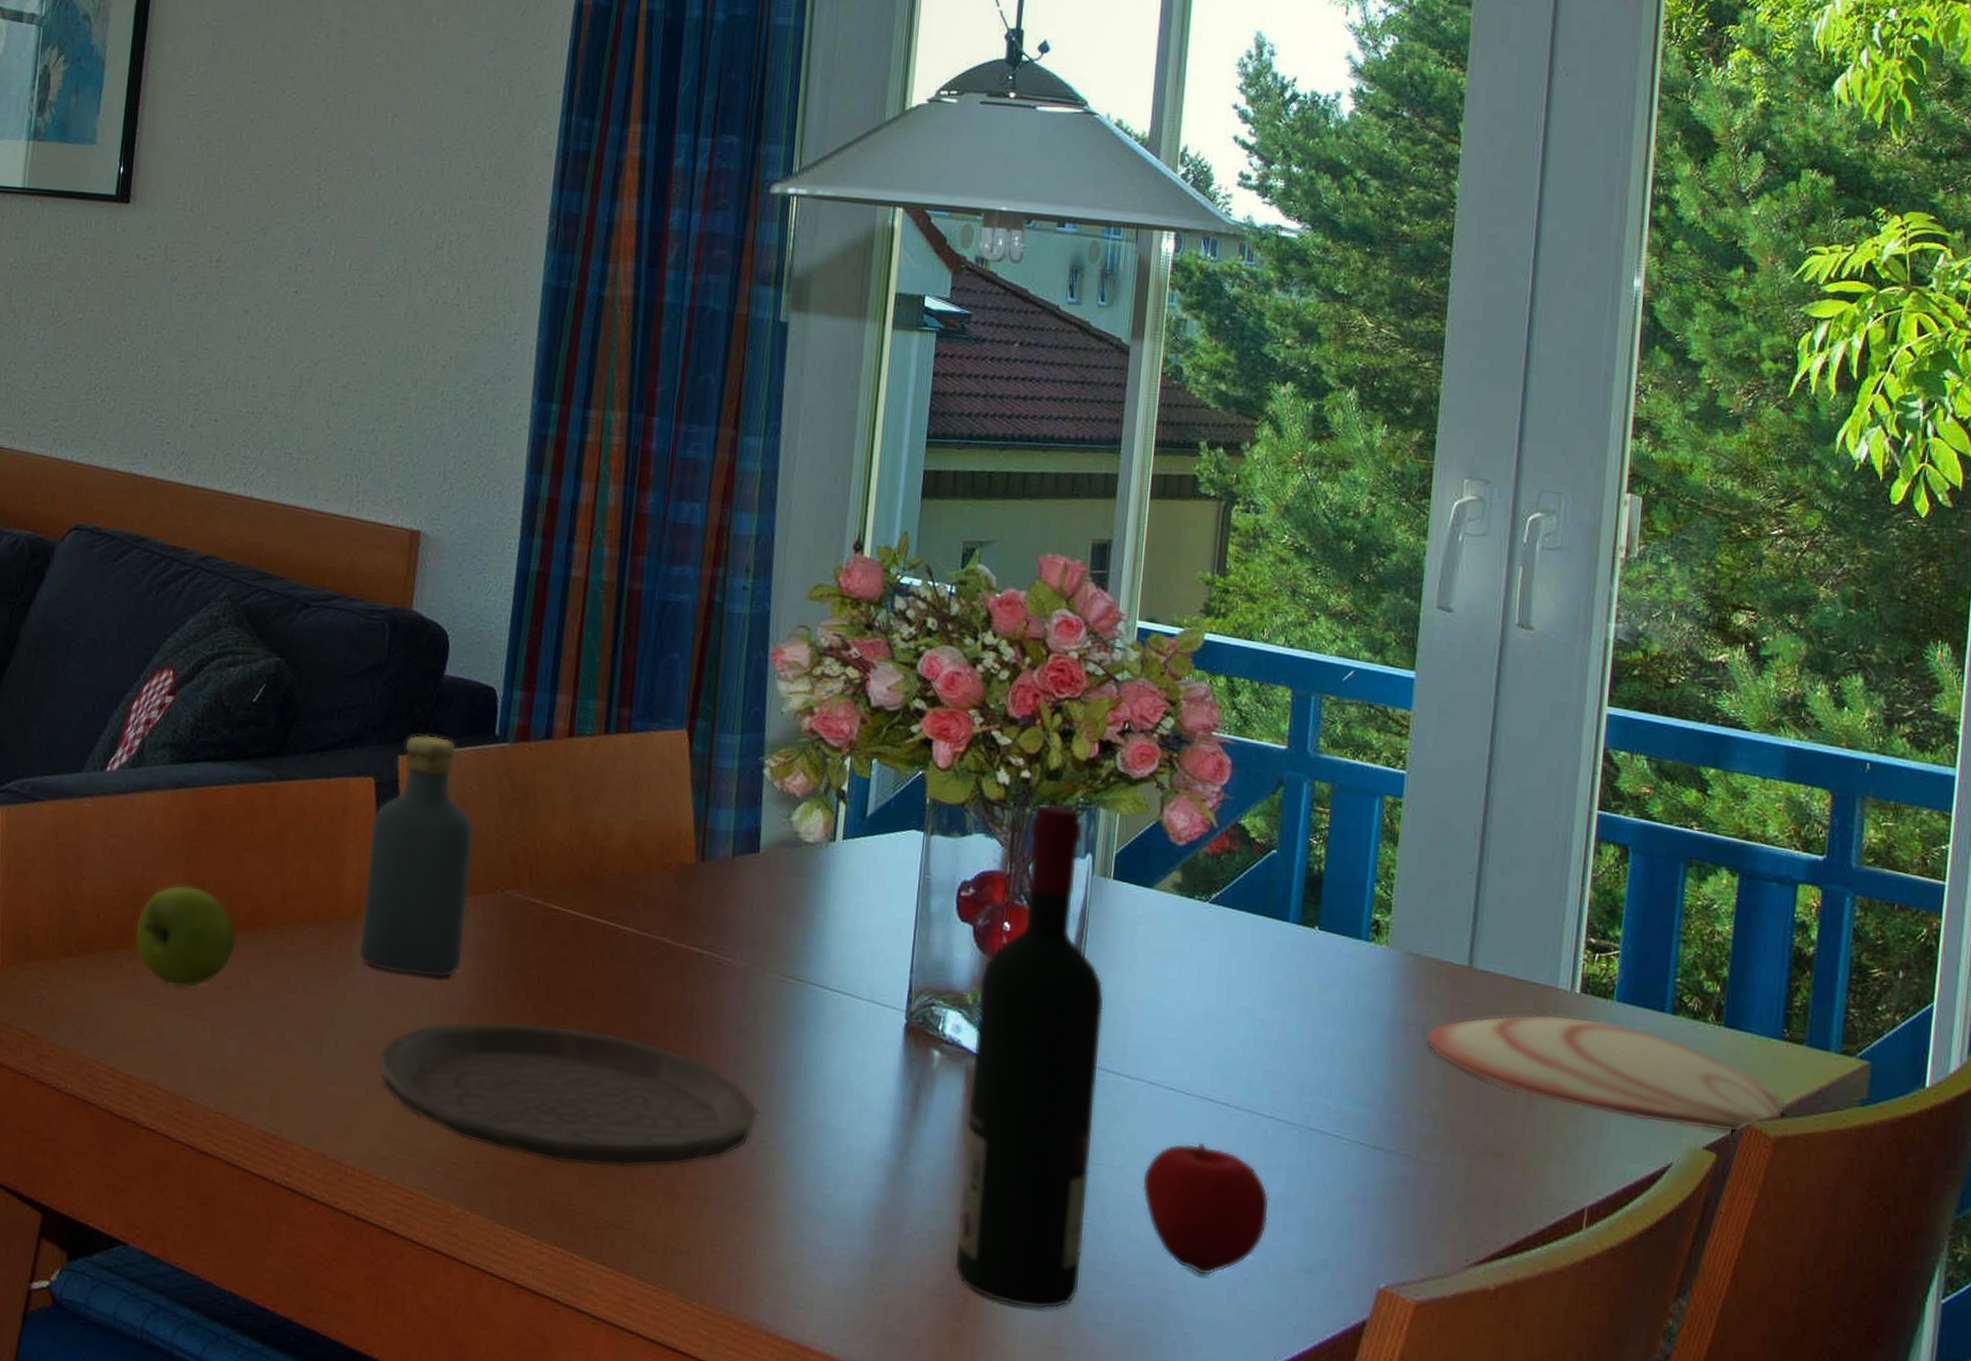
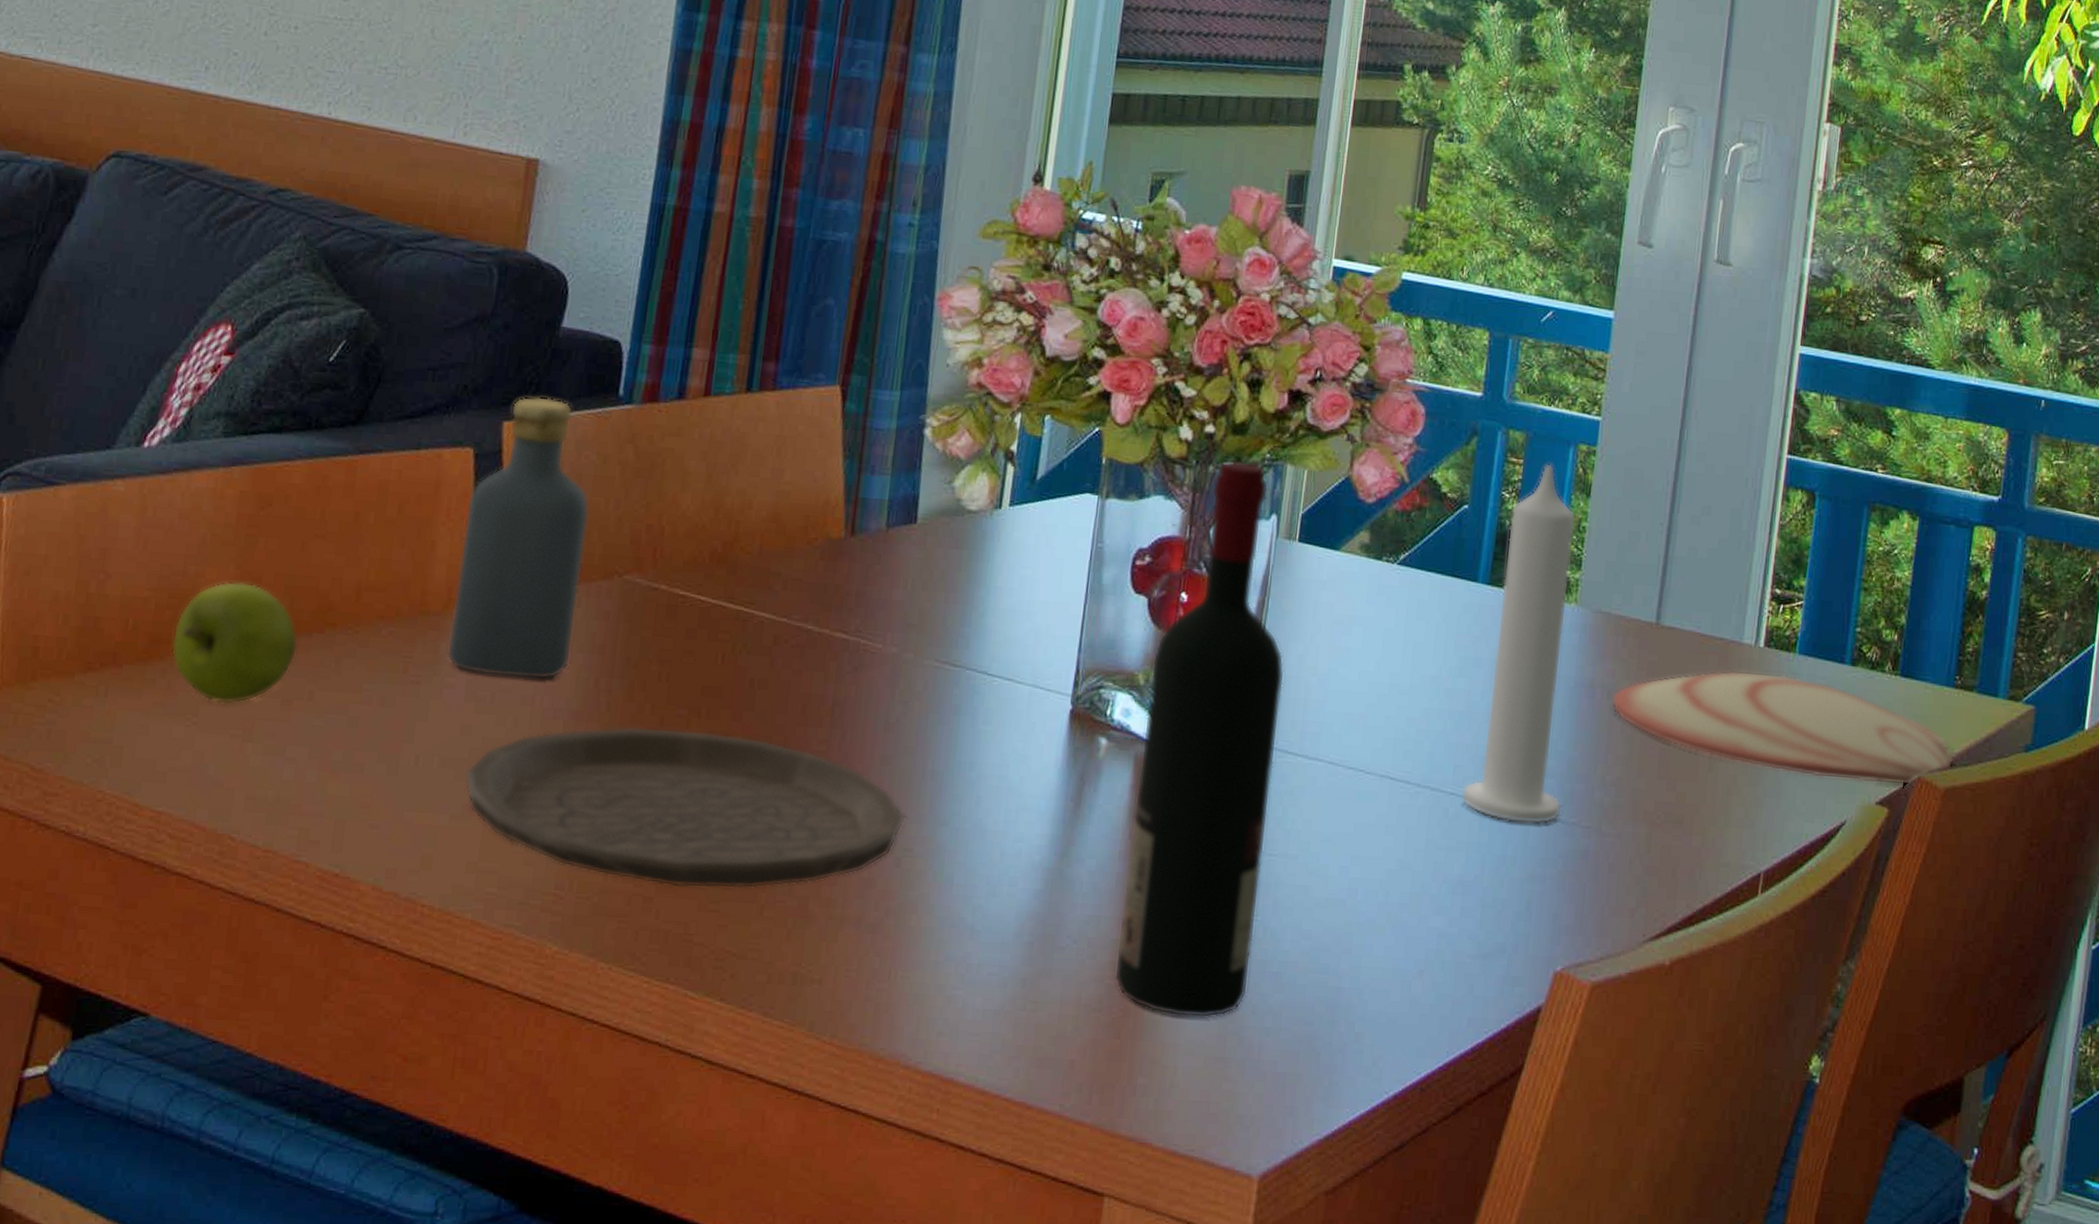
apple: present [1142,1142,1270,1276] -> none [1316,824,1448,970]
candle: none [1279,813,1385,1150] -> present [1461,463,1577,825]

